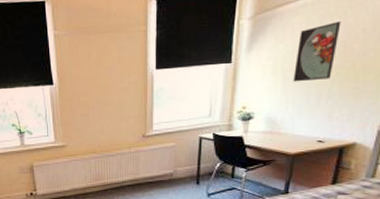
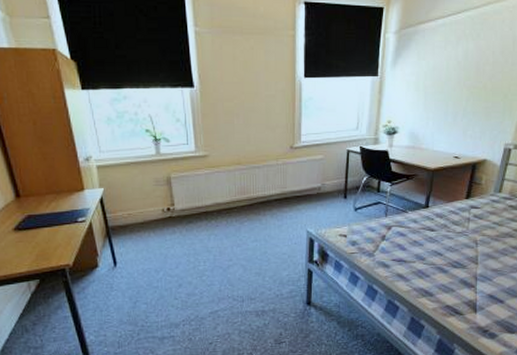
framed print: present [293,21,341,82] -> none [433,43,475,99]

